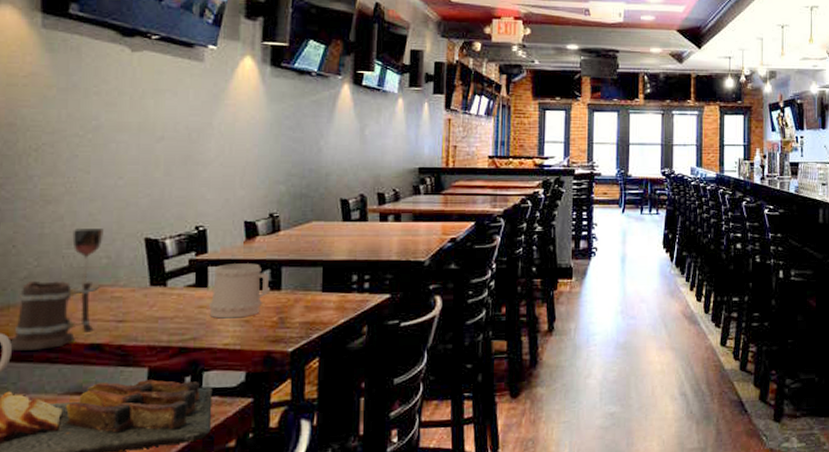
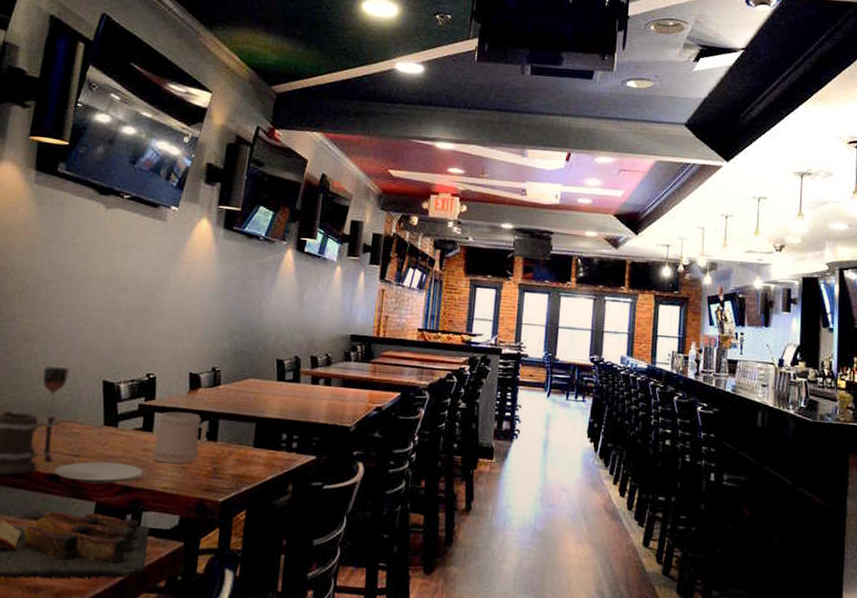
plate: none [97,324,200,349] -> present [55,461,143,485]

